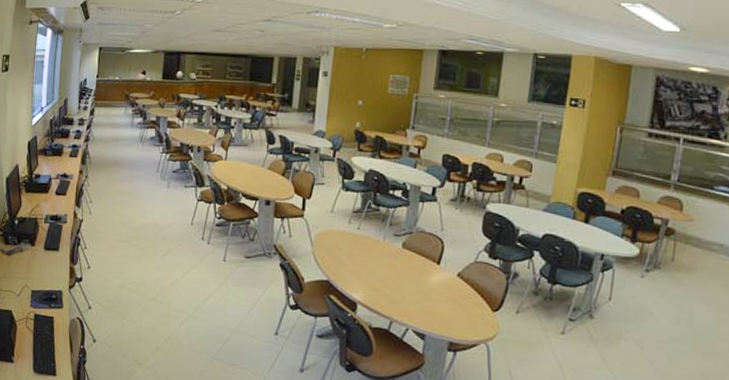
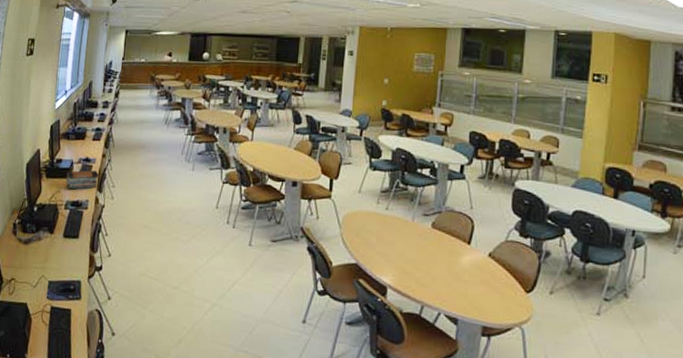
book stack: none [45,186,77,204] -> present [66,170,100,190]

